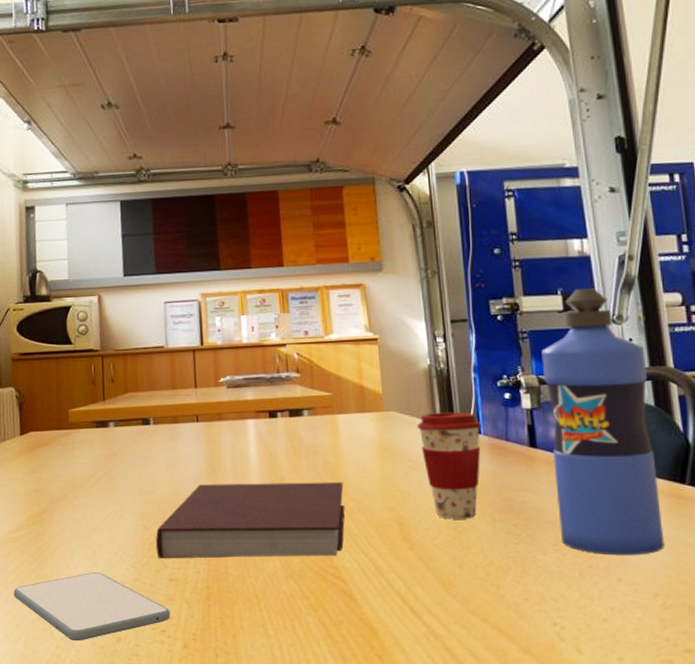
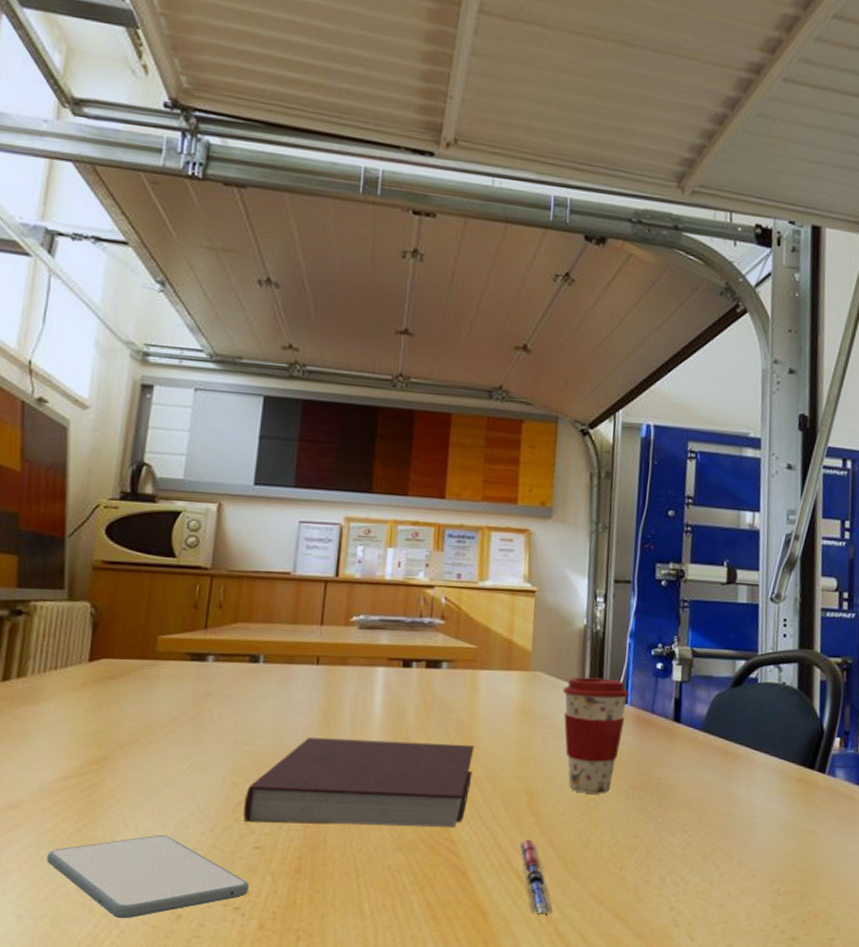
pen: none [397,563,438,633] -> present [519,839,553,916]
water bottle: present [541,288,665,555] -> none [690,563,797,840]

